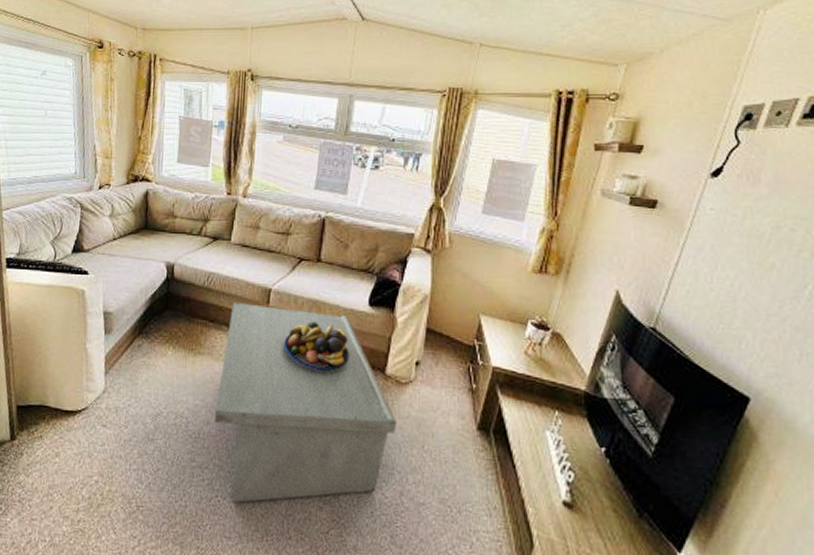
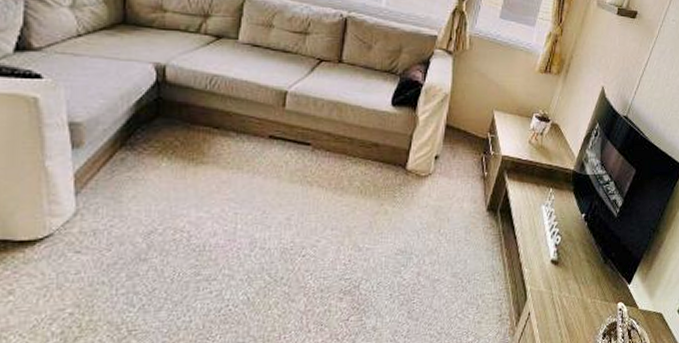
coffee table: present [215,303,396,504] -> none [224,107,416,310]
fruit bowl: present [284,321,349,371] -> none [302,123,371,171]

